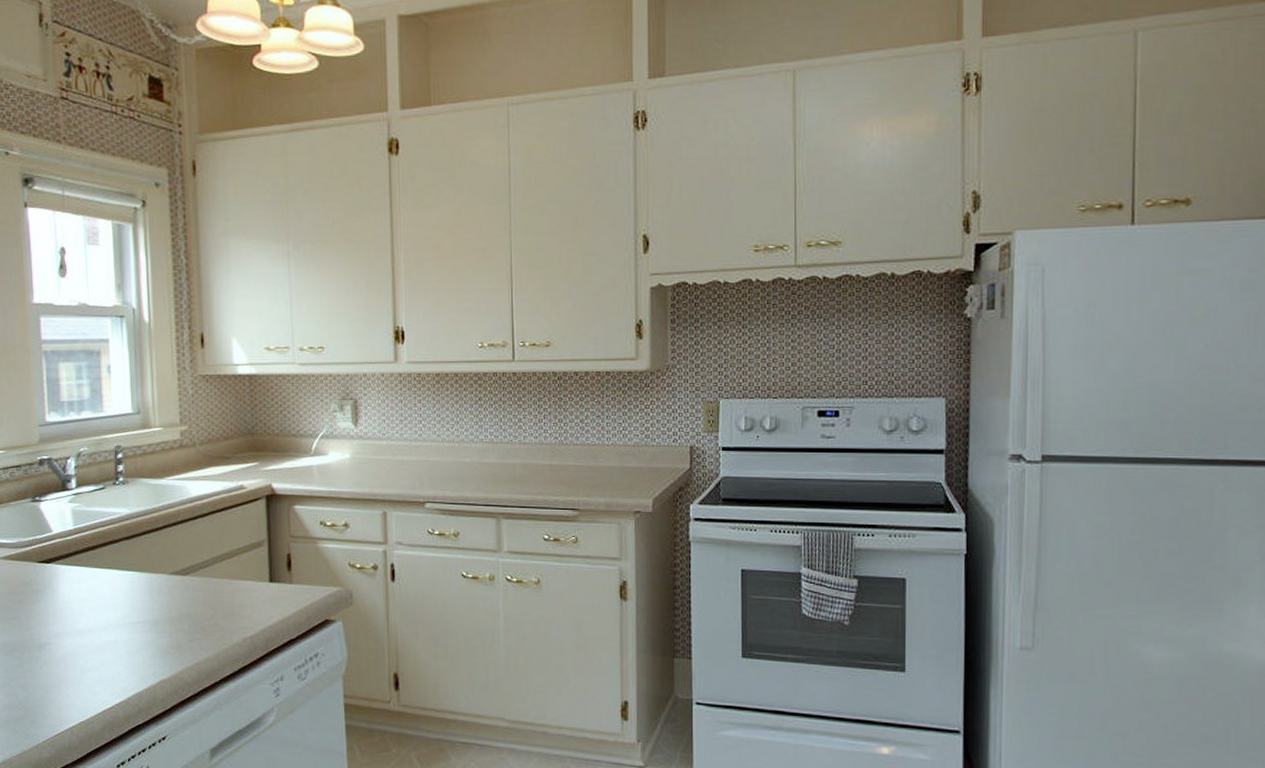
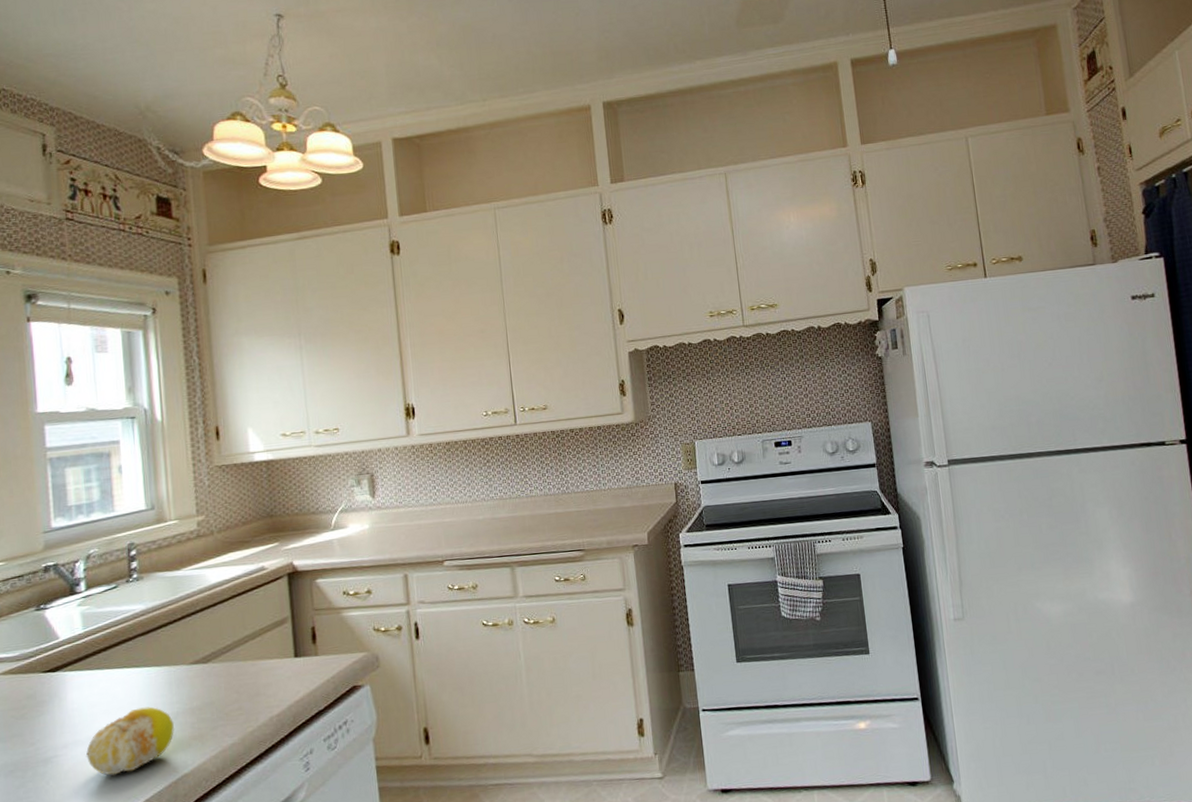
fruit: none [74,609,154,670] -> present [85,706,174,775]

